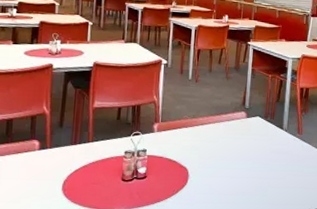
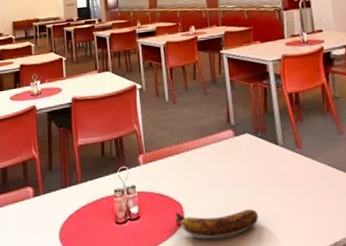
banana: none [179,175,254,199] -> present [175,209,258,238]

